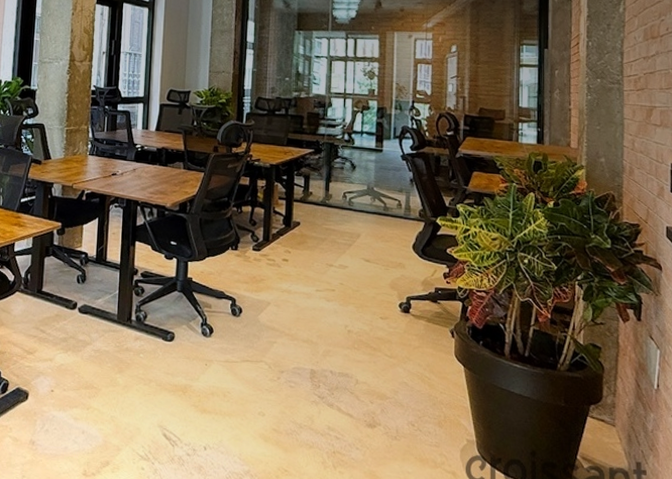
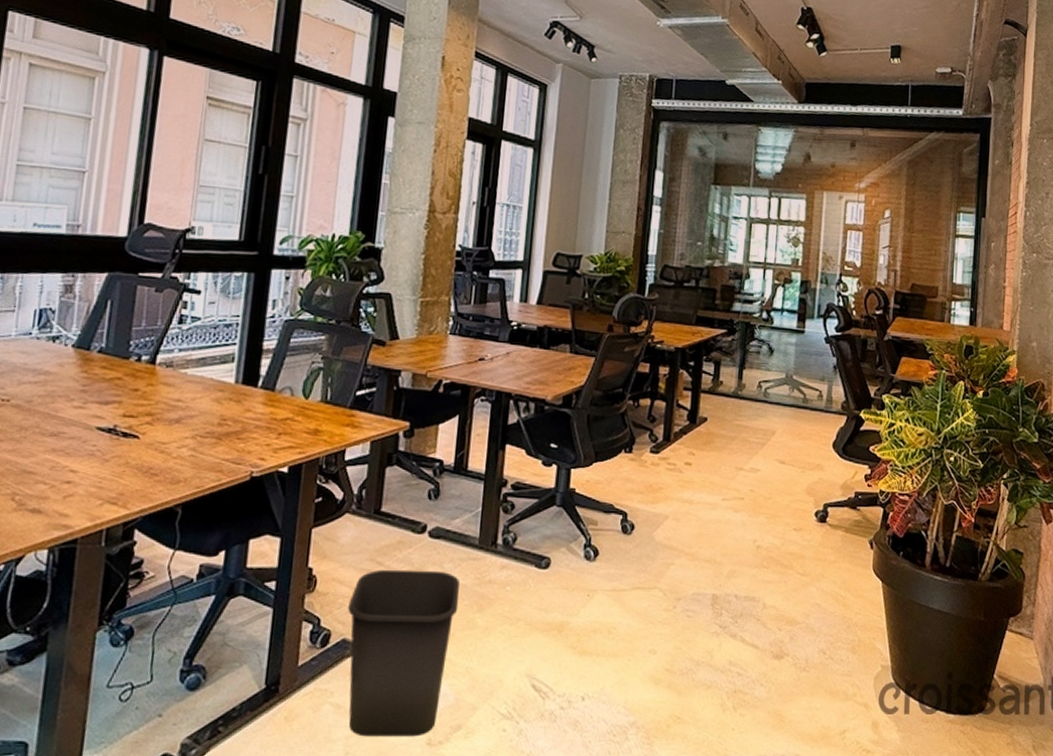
waste bin: none [20,336,104,468] -> present [348,569,460,737]

